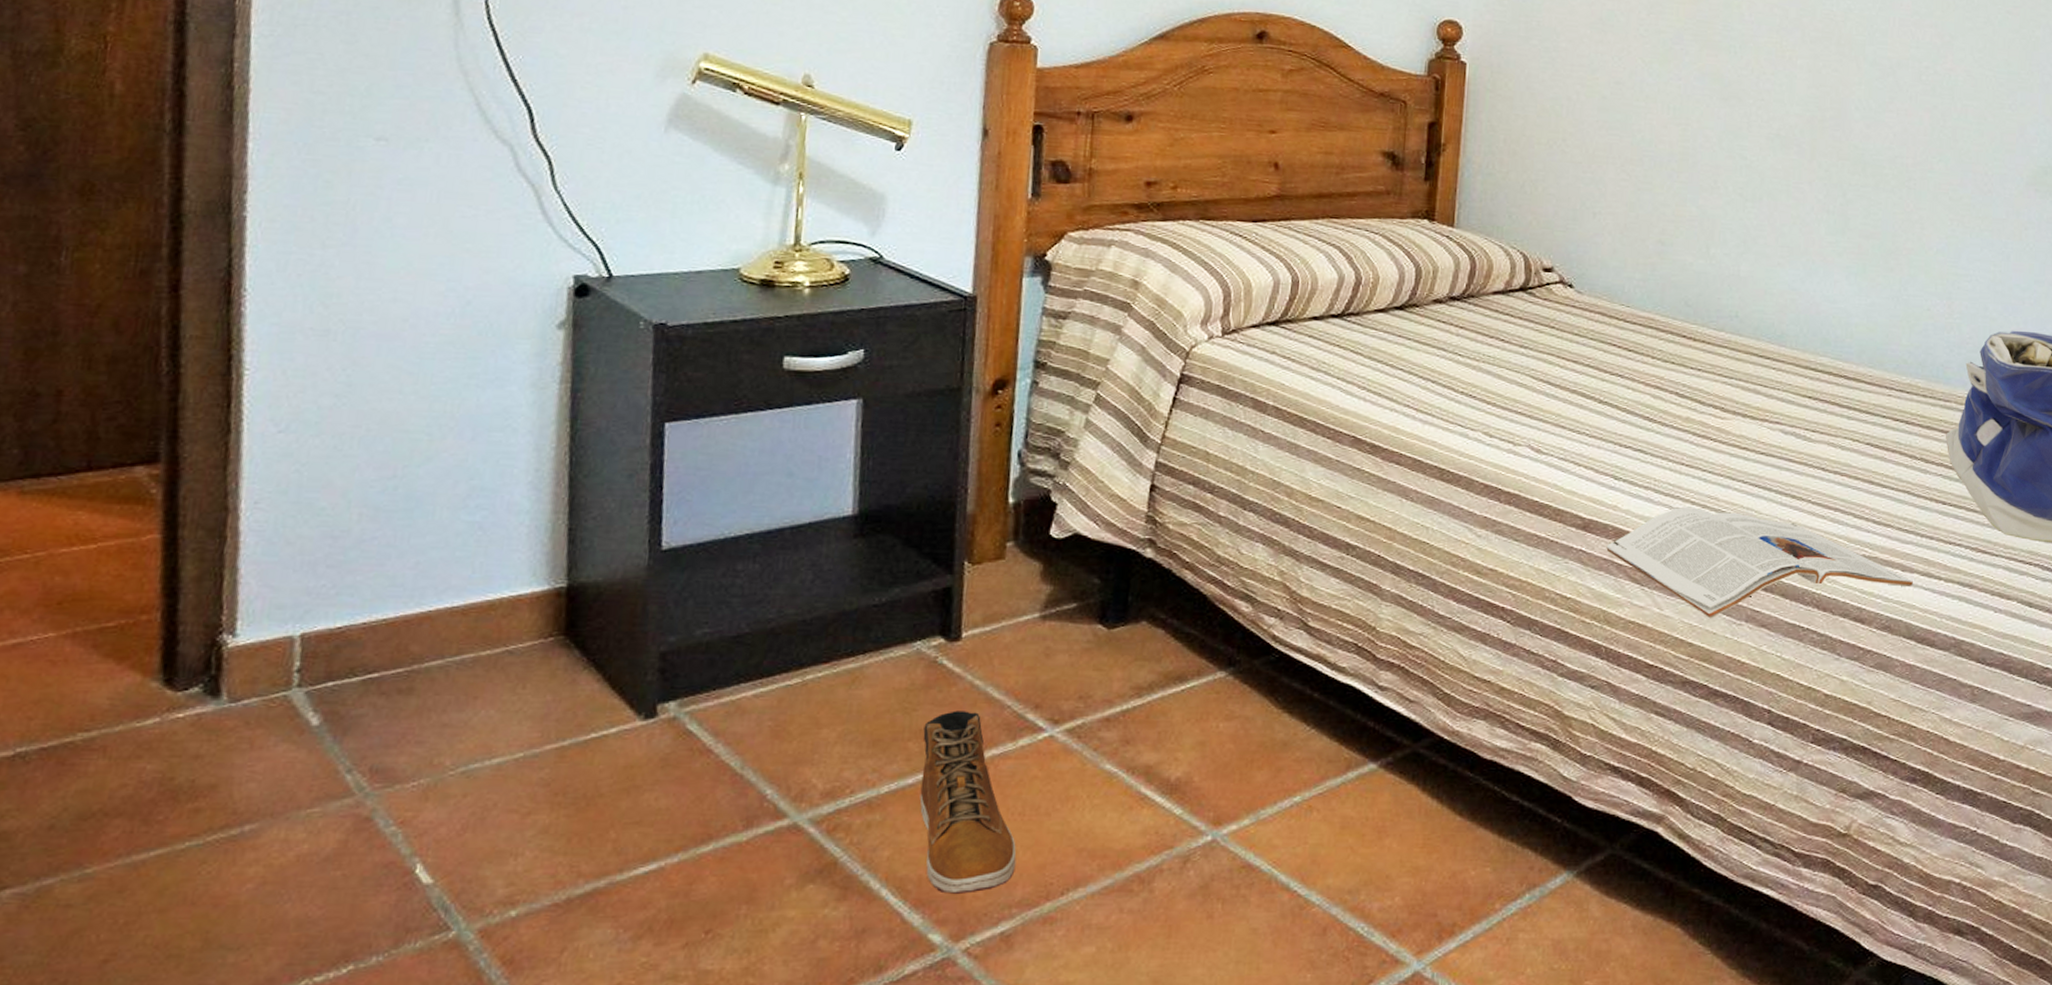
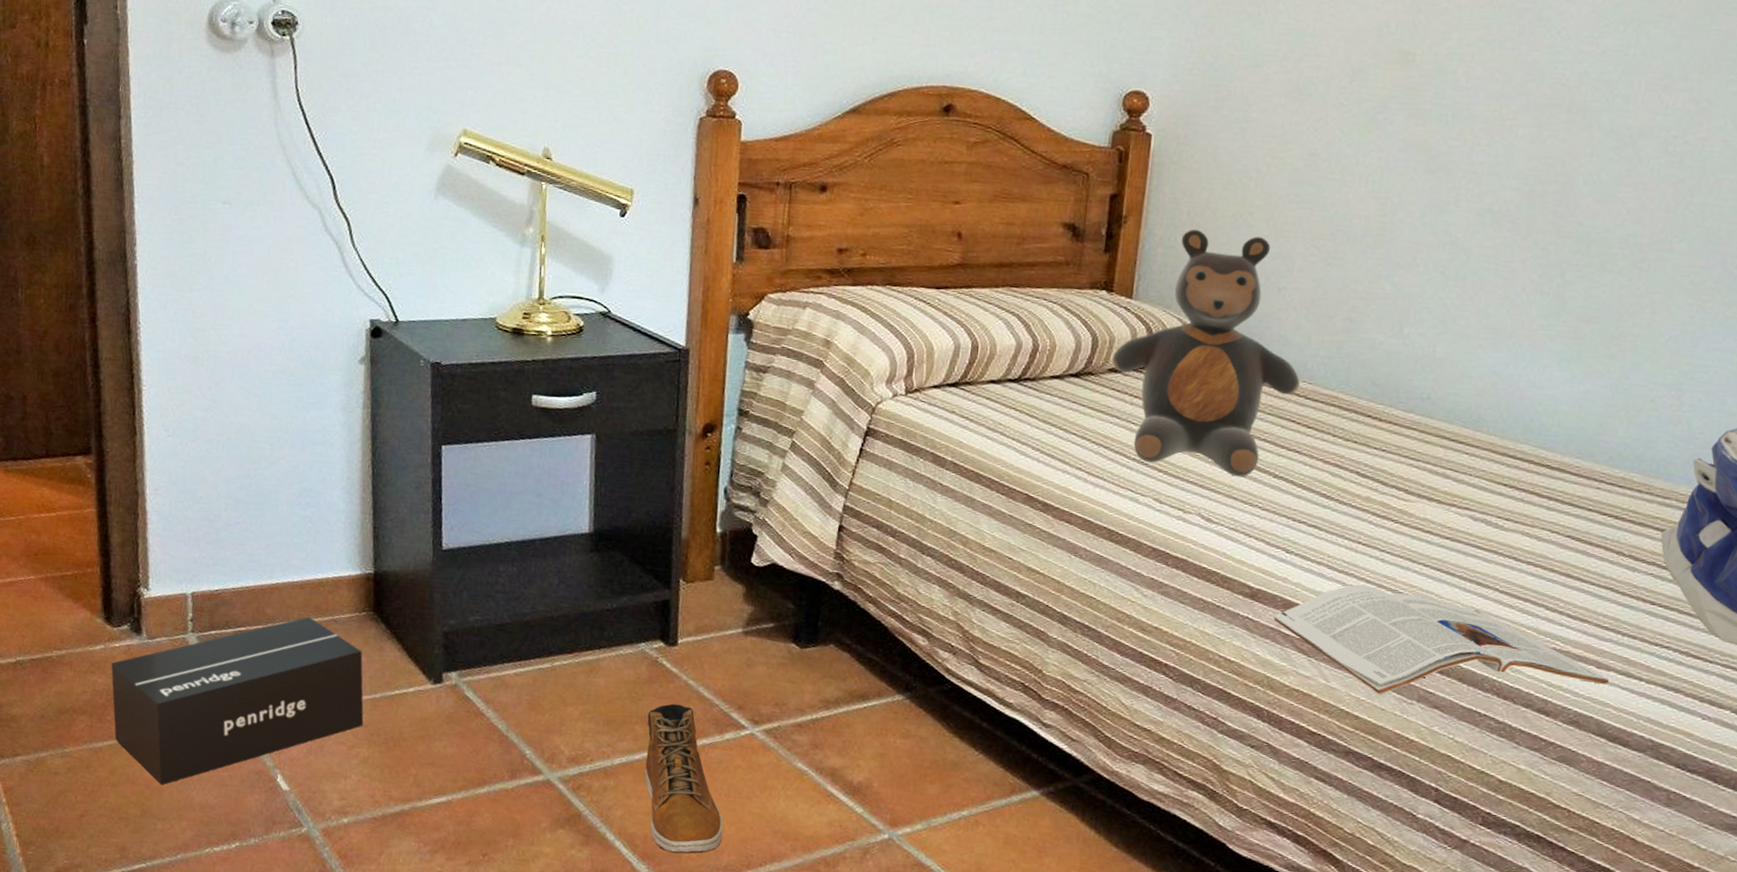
box: none [167,650,547,901] -> present [111,616,364,785]
teddy bear: none [1435,156,1618,405] -> present [1111,229,1300,477]

